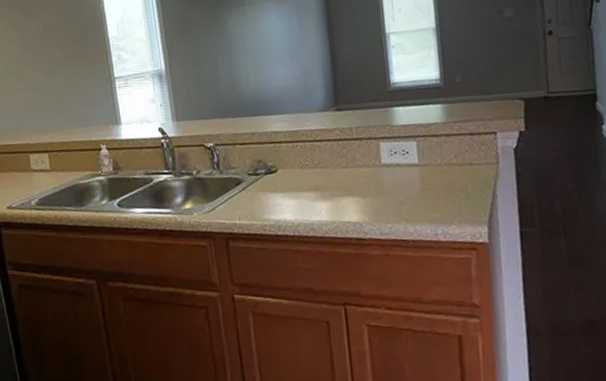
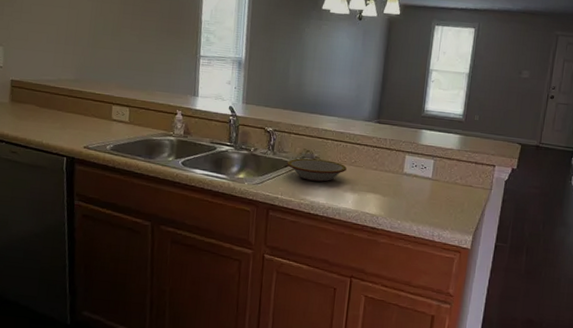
bowl: none [238,167,311,196] -> present [286,158,347,182]

